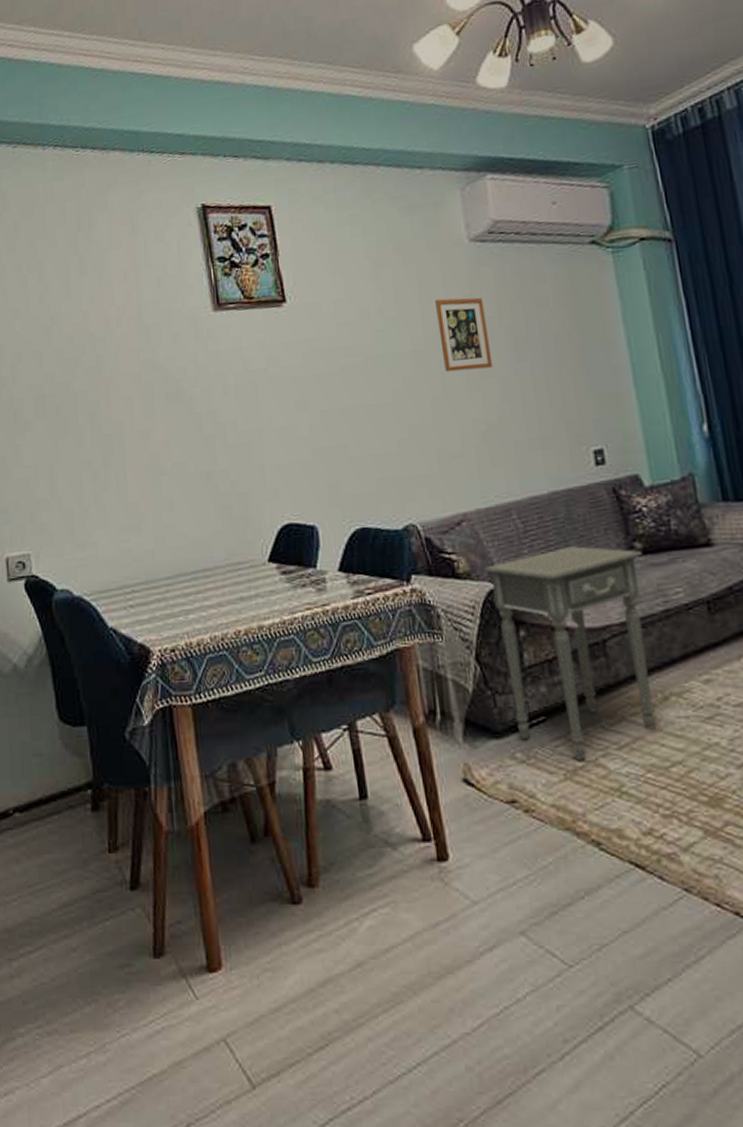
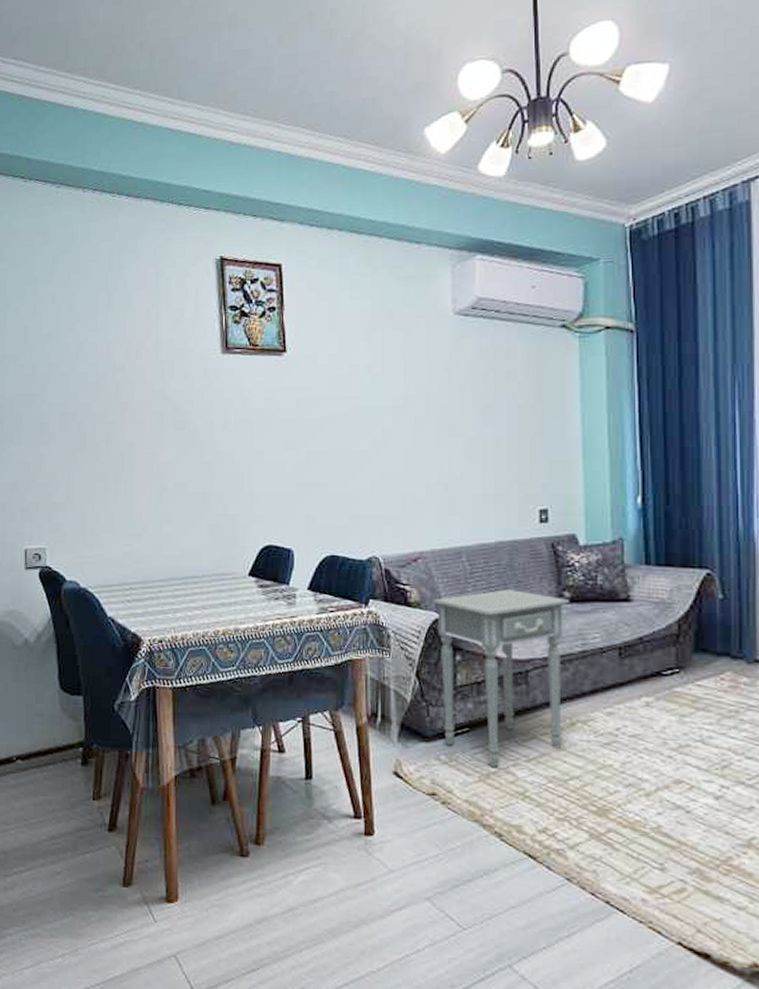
picture frame: present [435,297,493,373] -> none [418,363,461,429]

